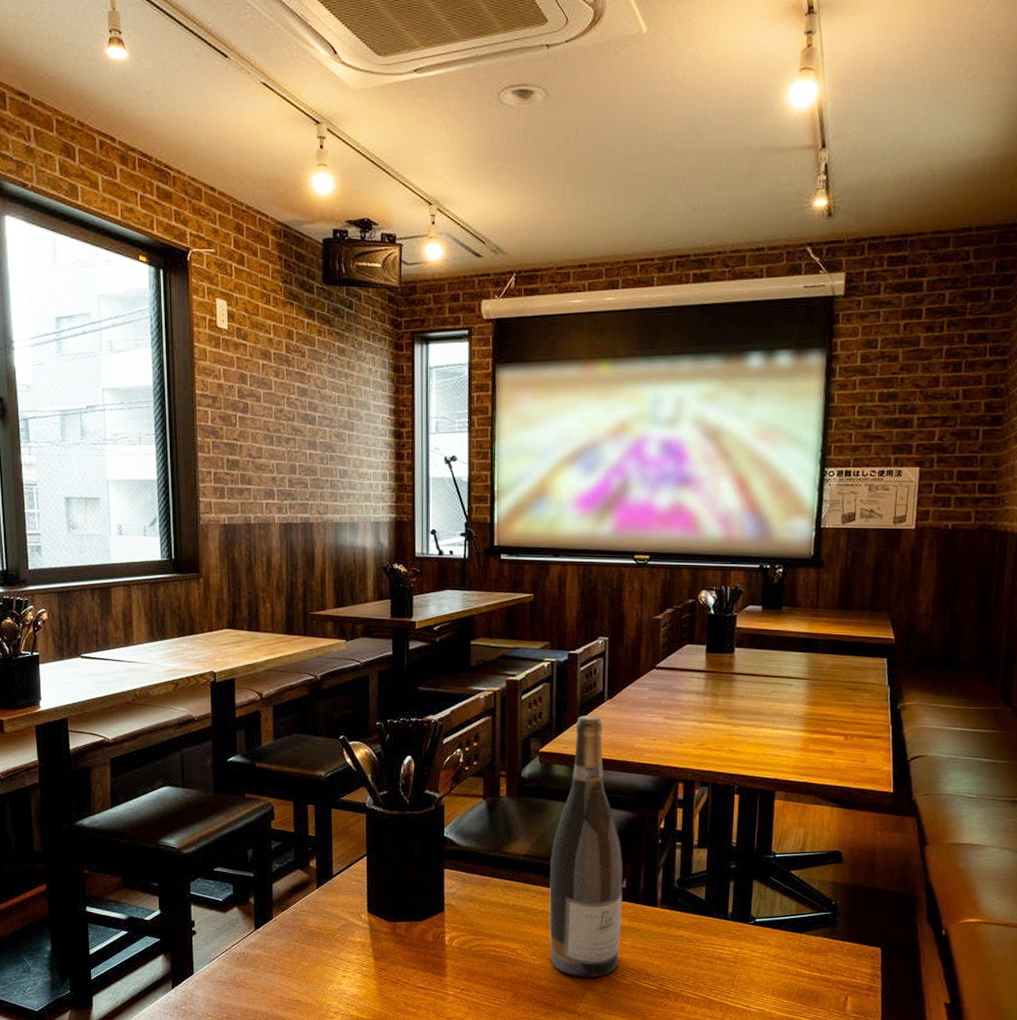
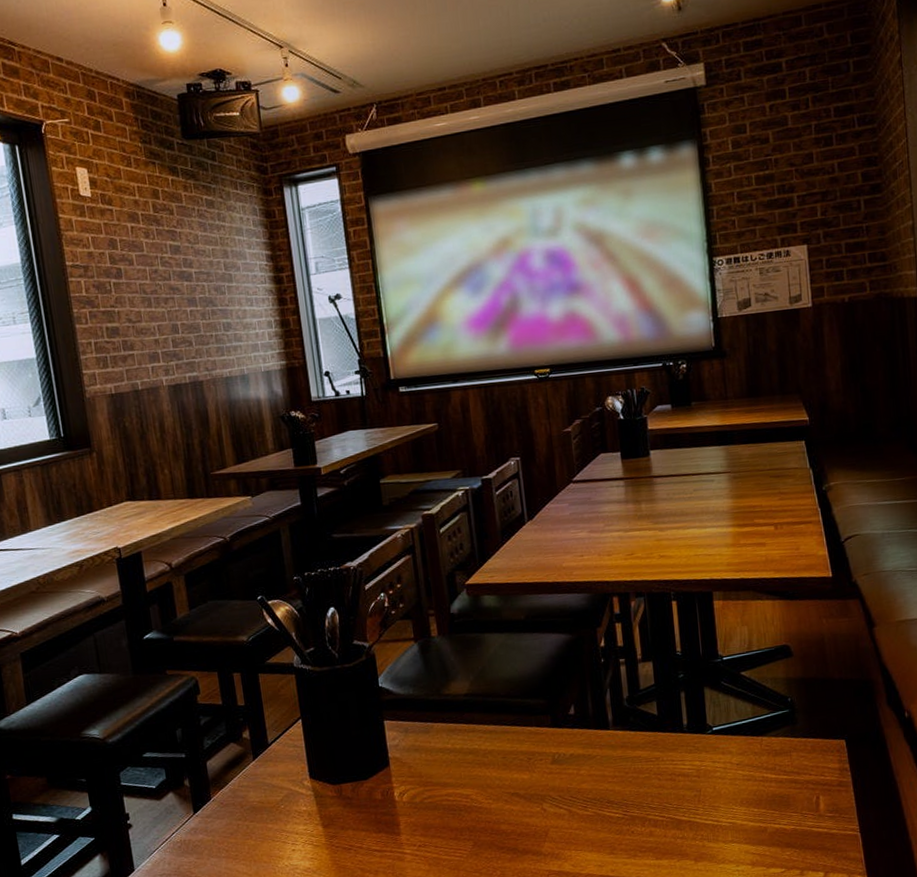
wine bottle: present [549,715,623,978] -> none [492,539,578,816]

